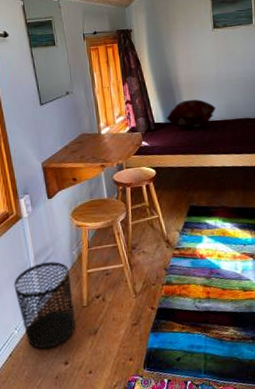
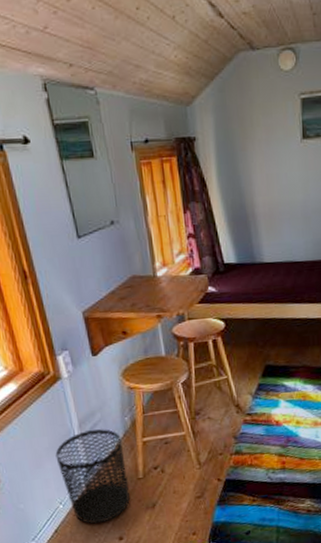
decorative pillow: present [166,99,216,129] -> none [239,233,301,271]

